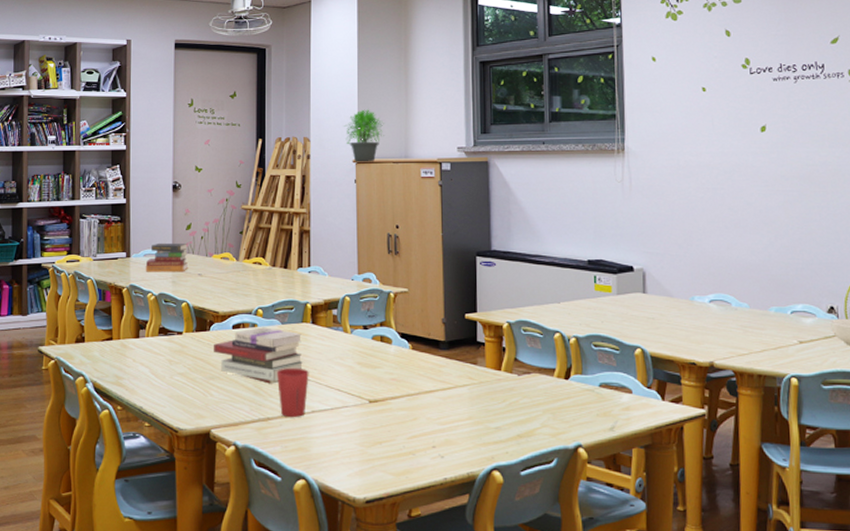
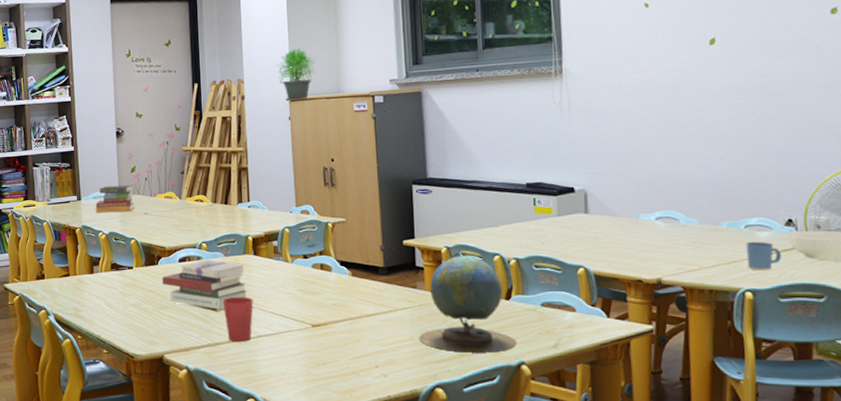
globe: none [478,327,574,434] -> present [420,251,516,353]
mug: none [792,327,825,357] -> present [745,241,782,271]

